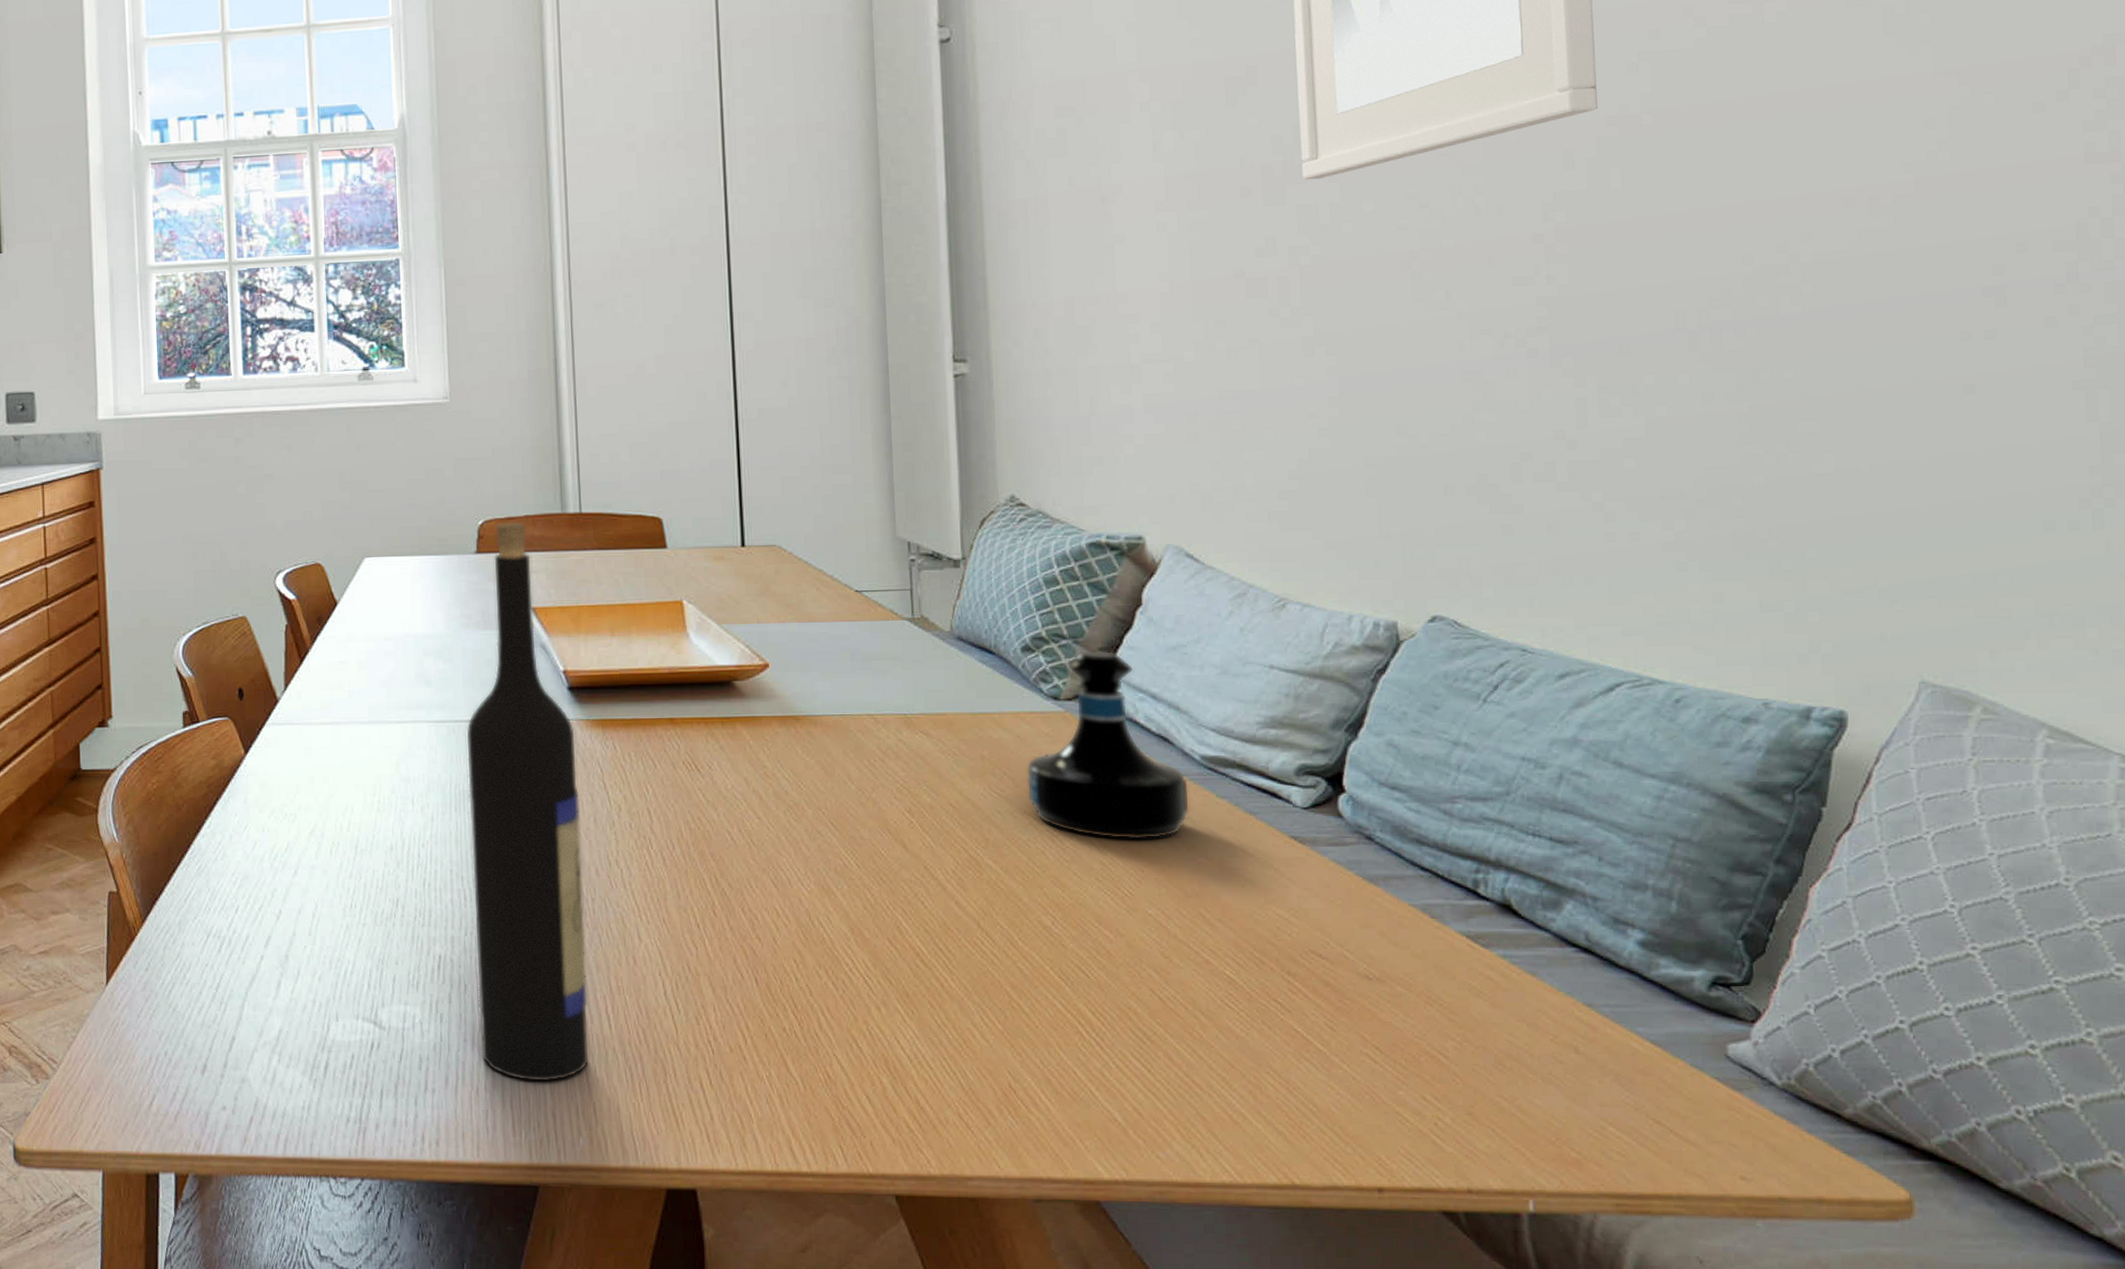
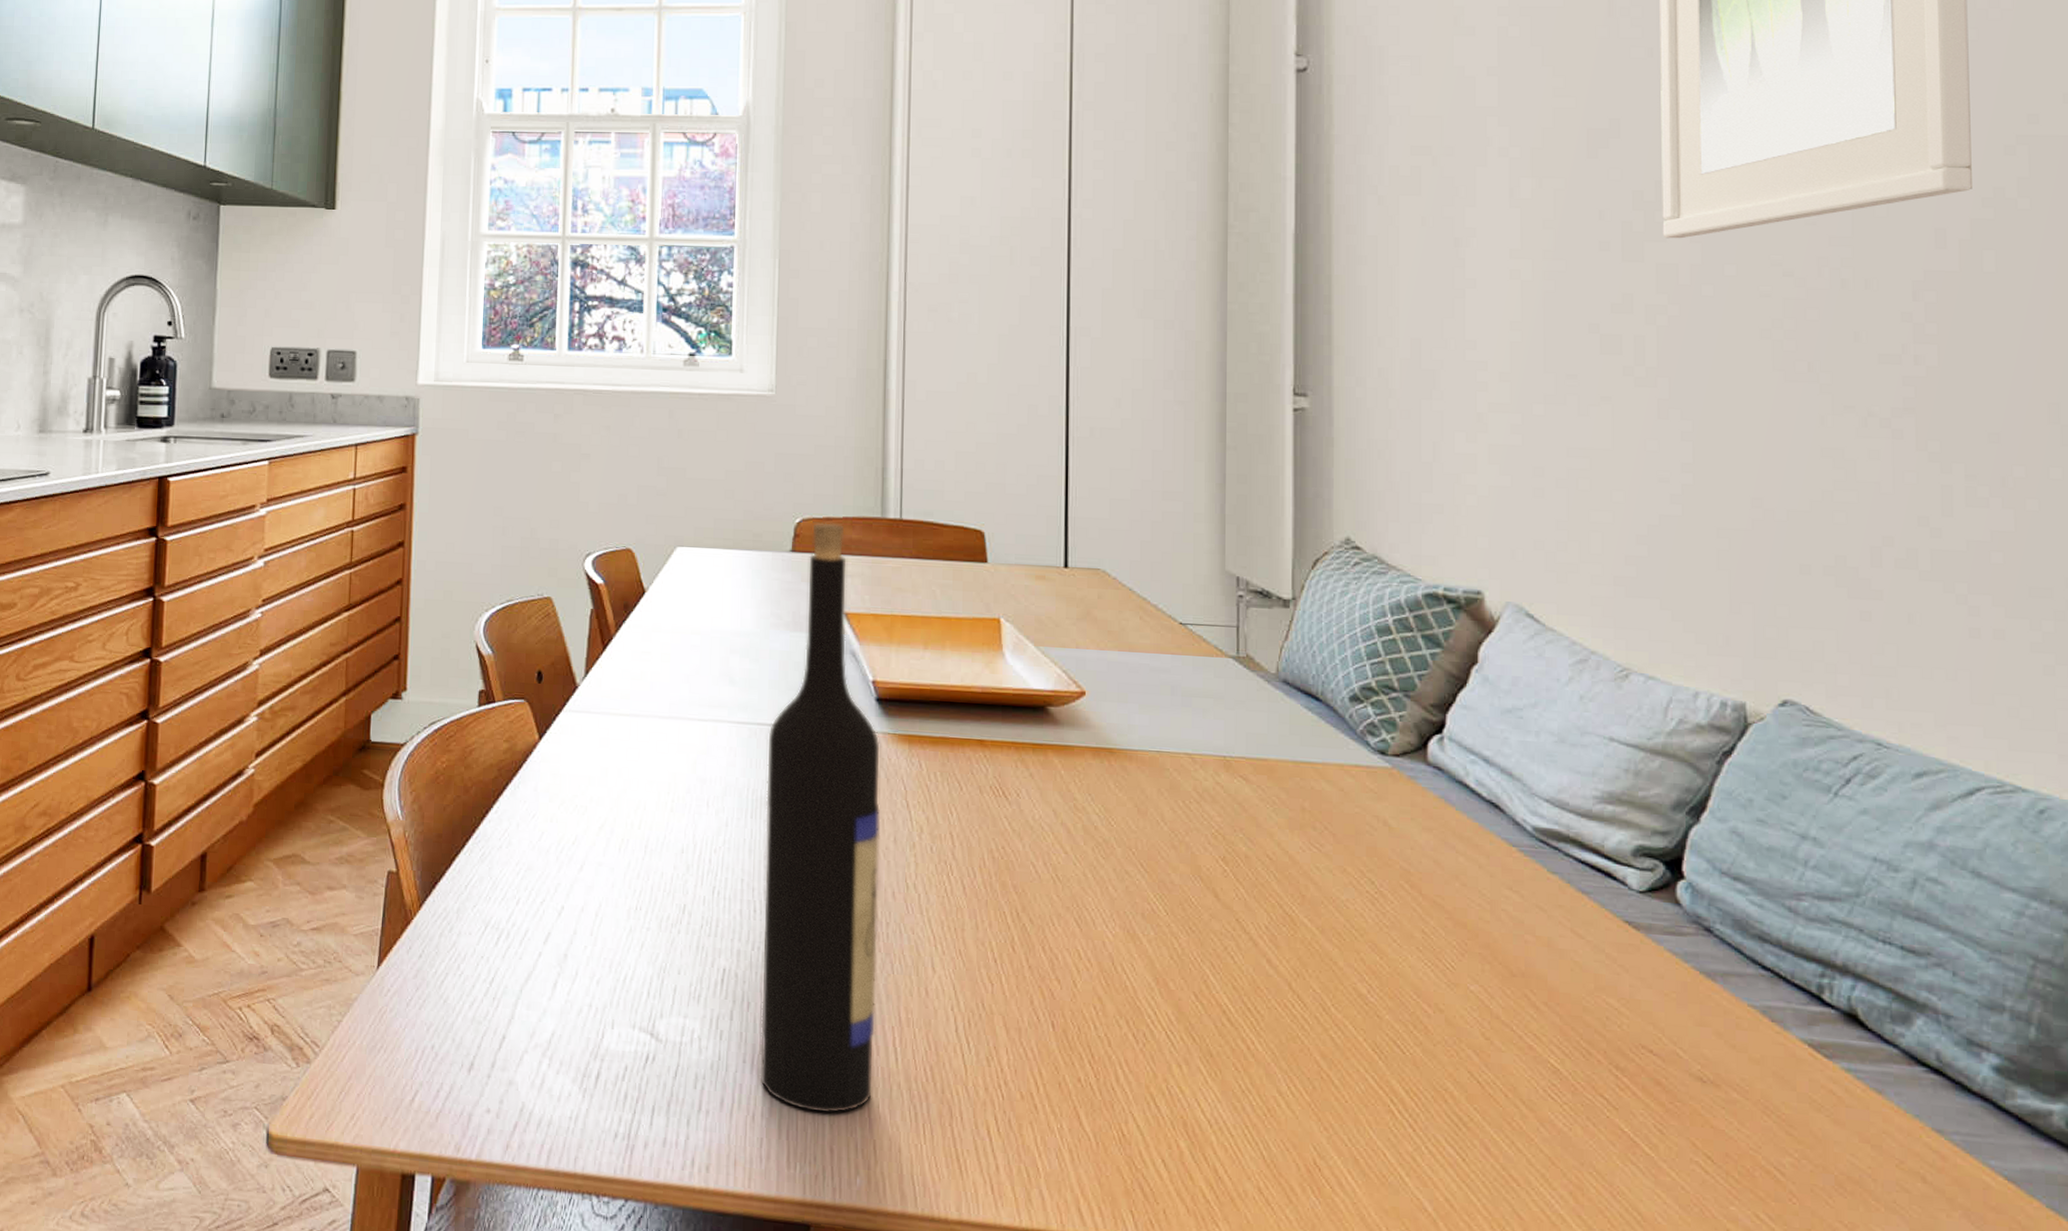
tequila bottle: present [1027,650,1189,840] -> none [1349,705,1518,911]

